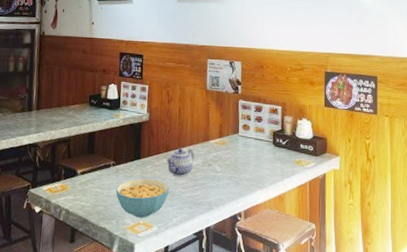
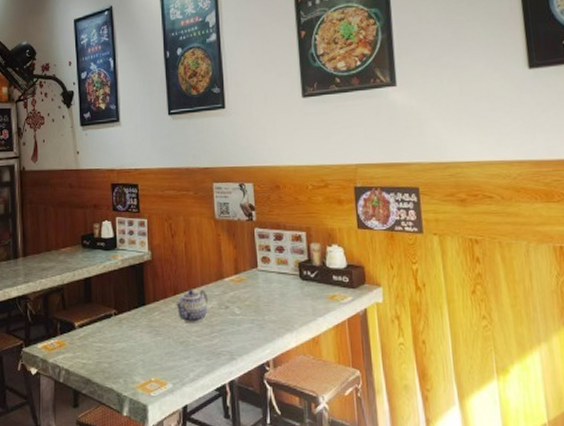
cereal bowl: present [115,178,170,218] -> none [120,328,183,374]

